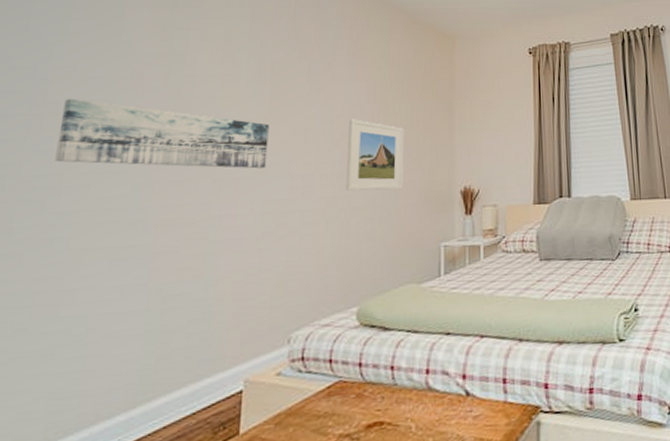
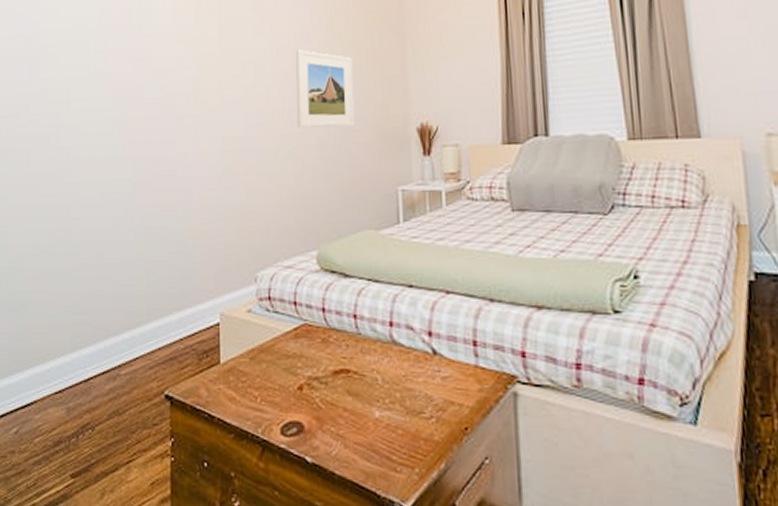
wall art: present [55,99,269,169] -> none [51,41,222,106]

